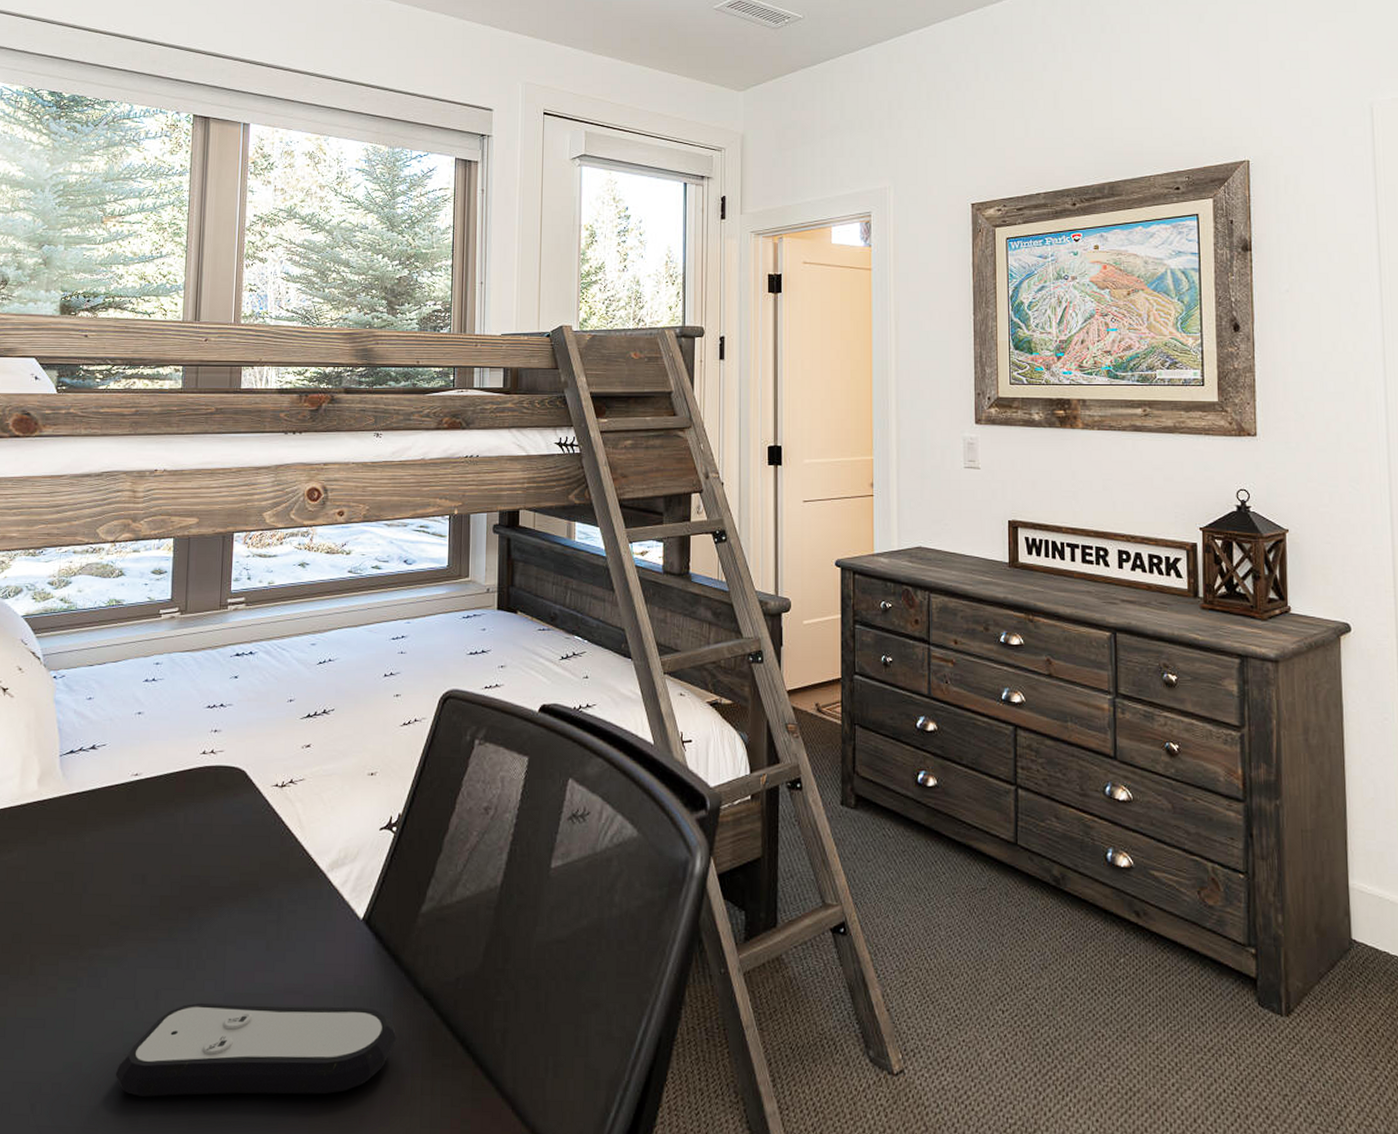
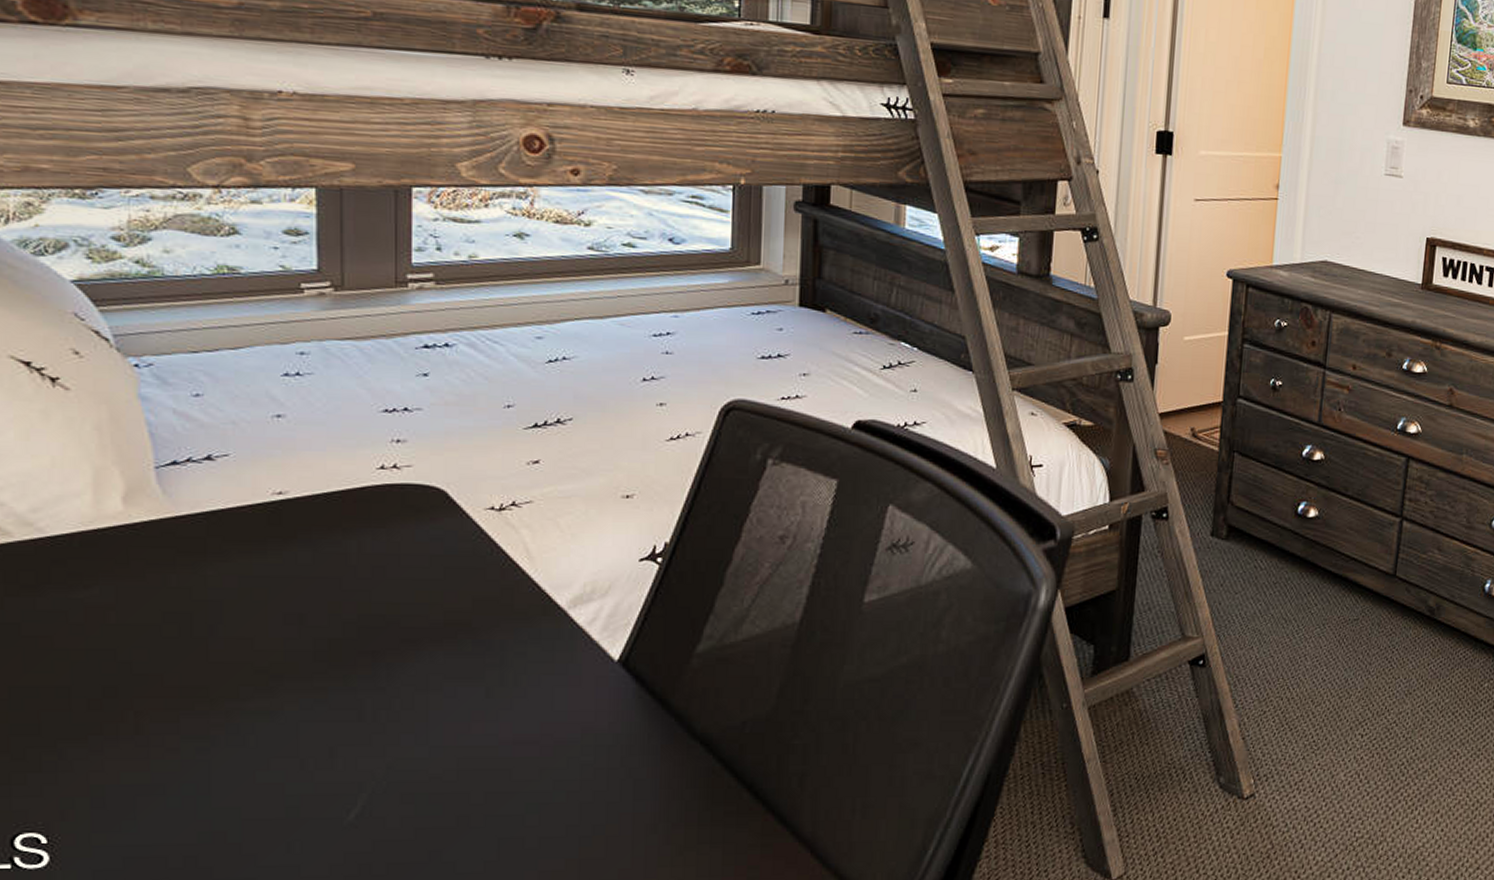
remote control: present [115,1003,397,1098] -> none [277,756,666,866]

